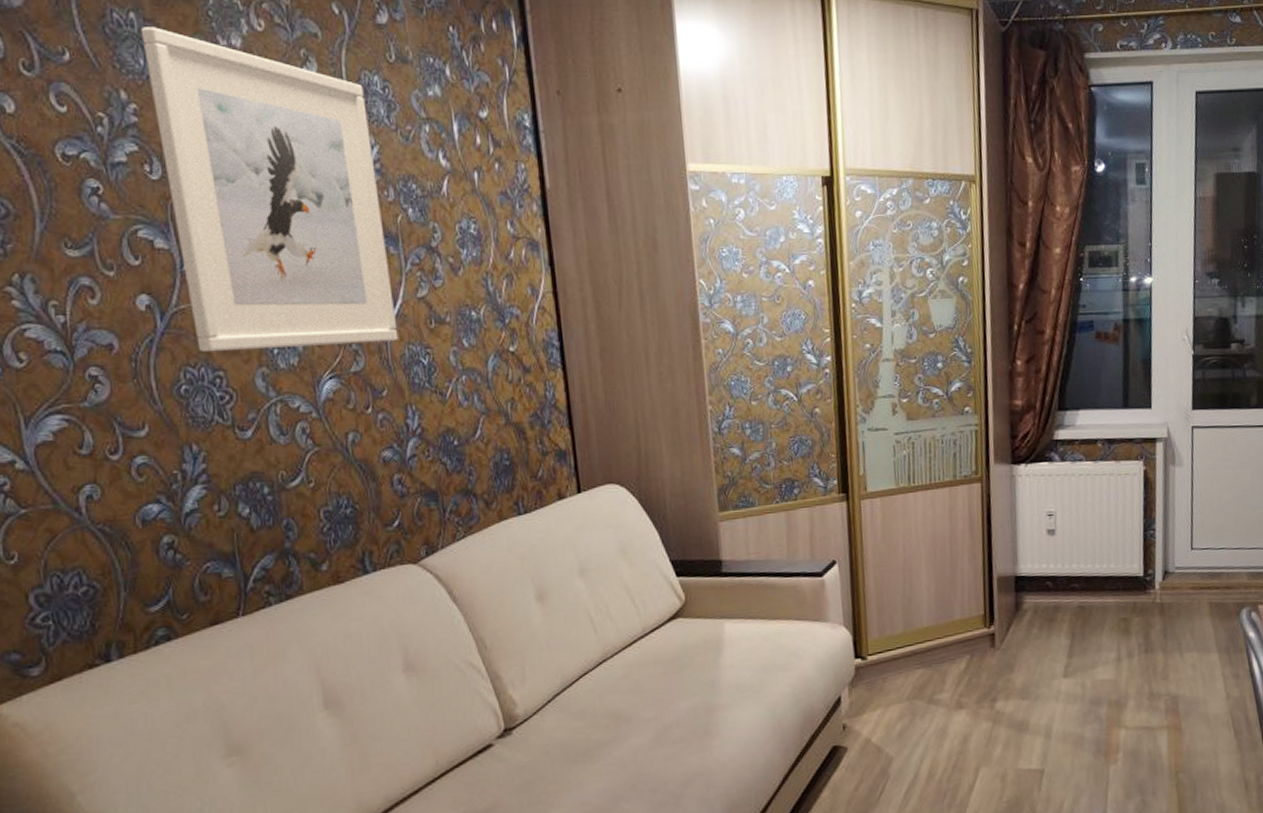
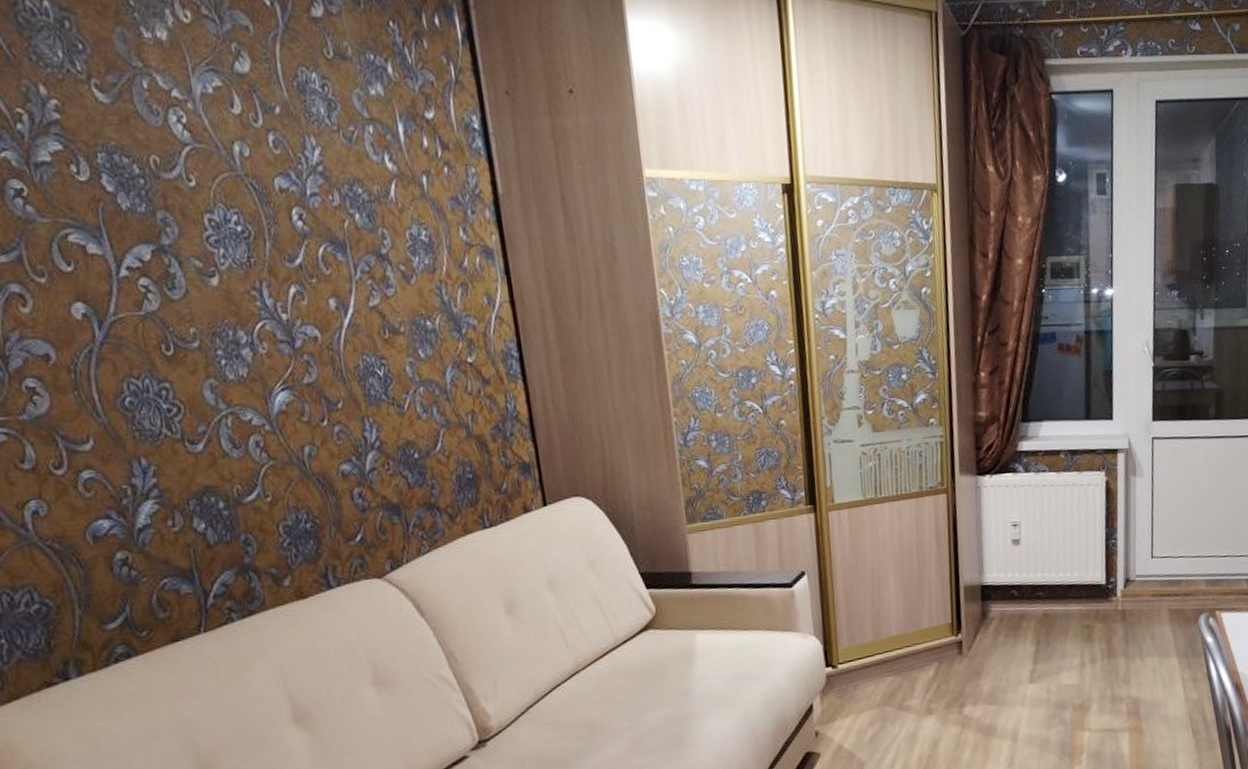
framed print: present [140,27,399,353] -> none [56,16,352,363]

